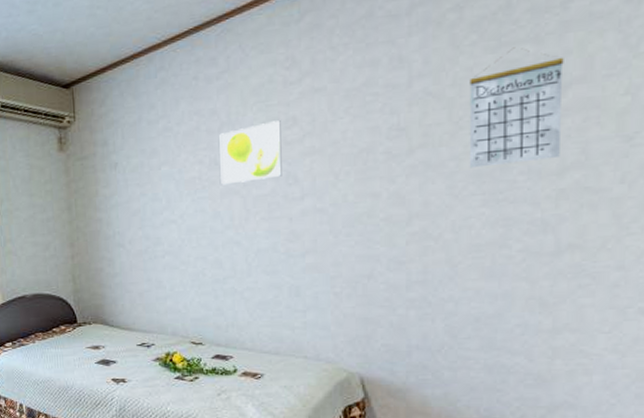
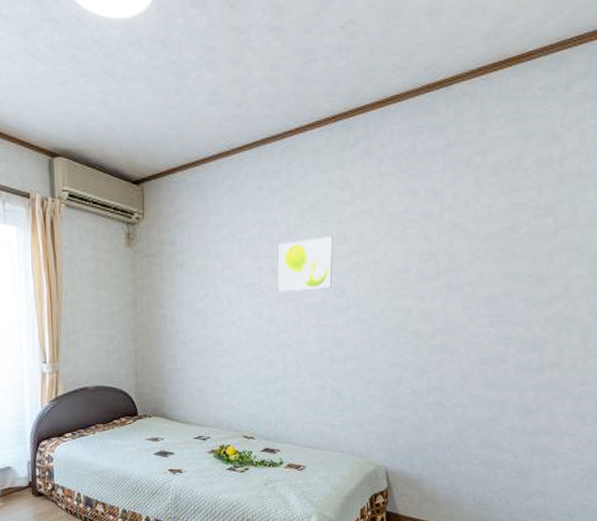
calendar: present [469,47,564,168] -> none [481,193,558,293]

